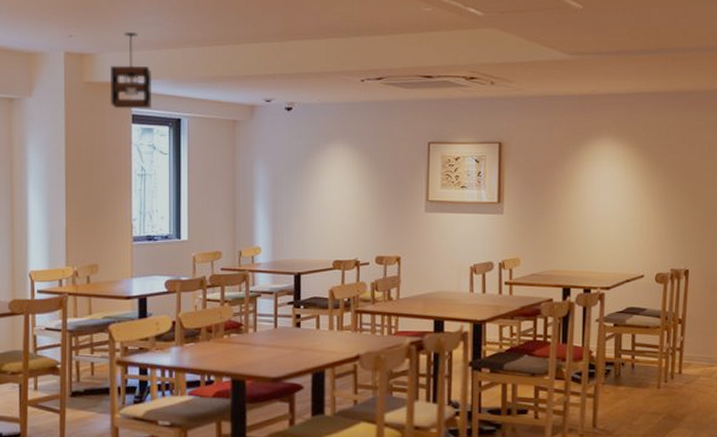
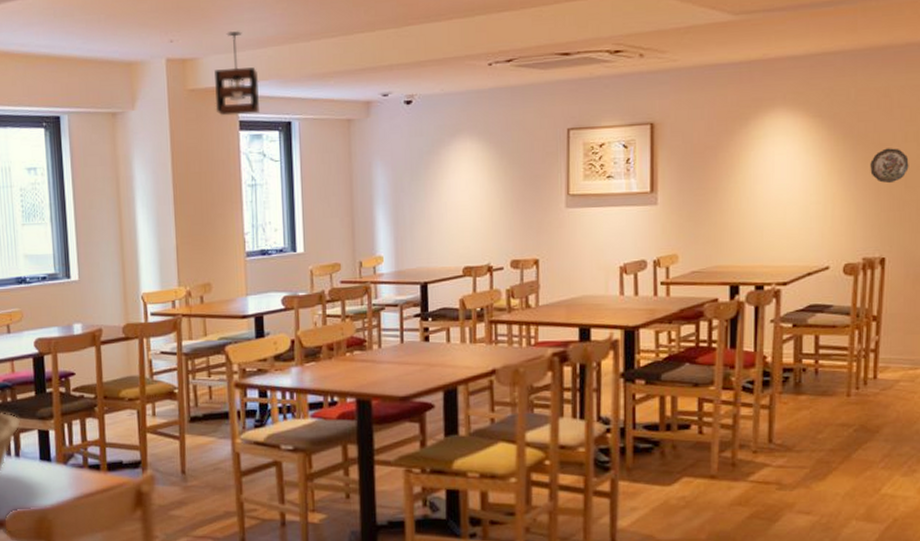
decorative plate: none [677,177,708,207] -> present [870,148,909,184]

